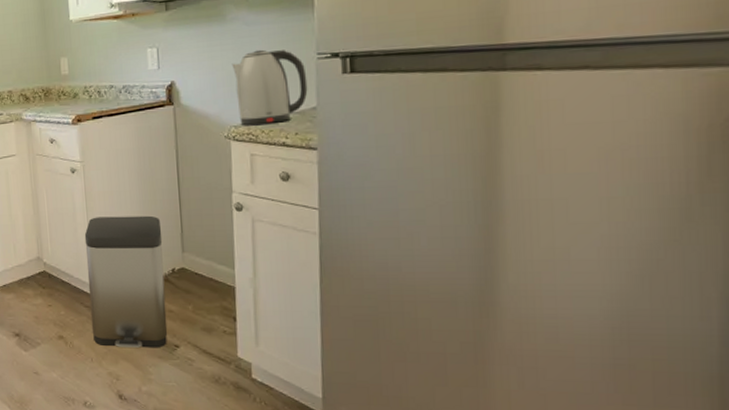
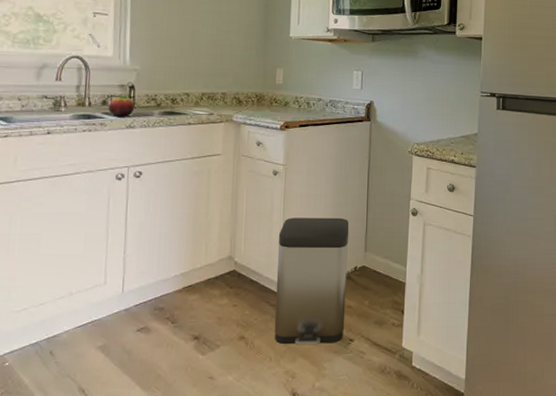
kettle: present [231,49,308,126] -> none [419,83,473,145]

